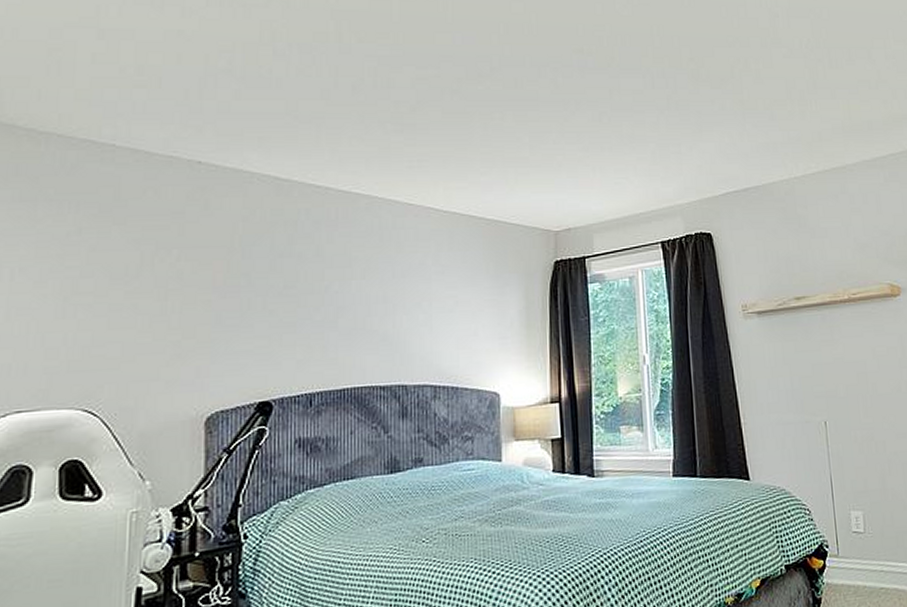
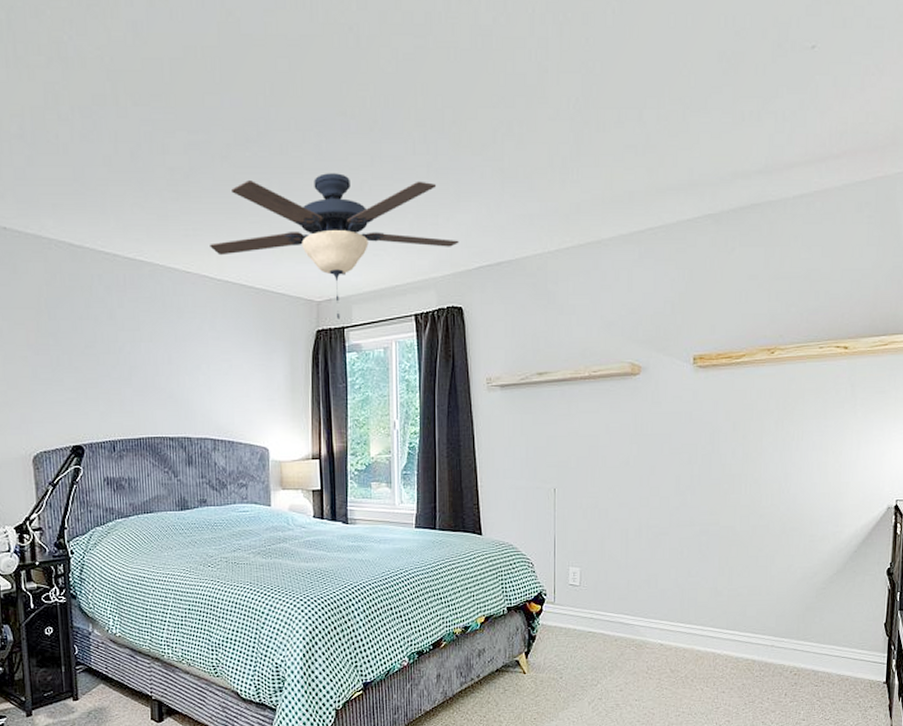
ceiling fan: none [436,106,704,249] -> present [210,173,459,319]

